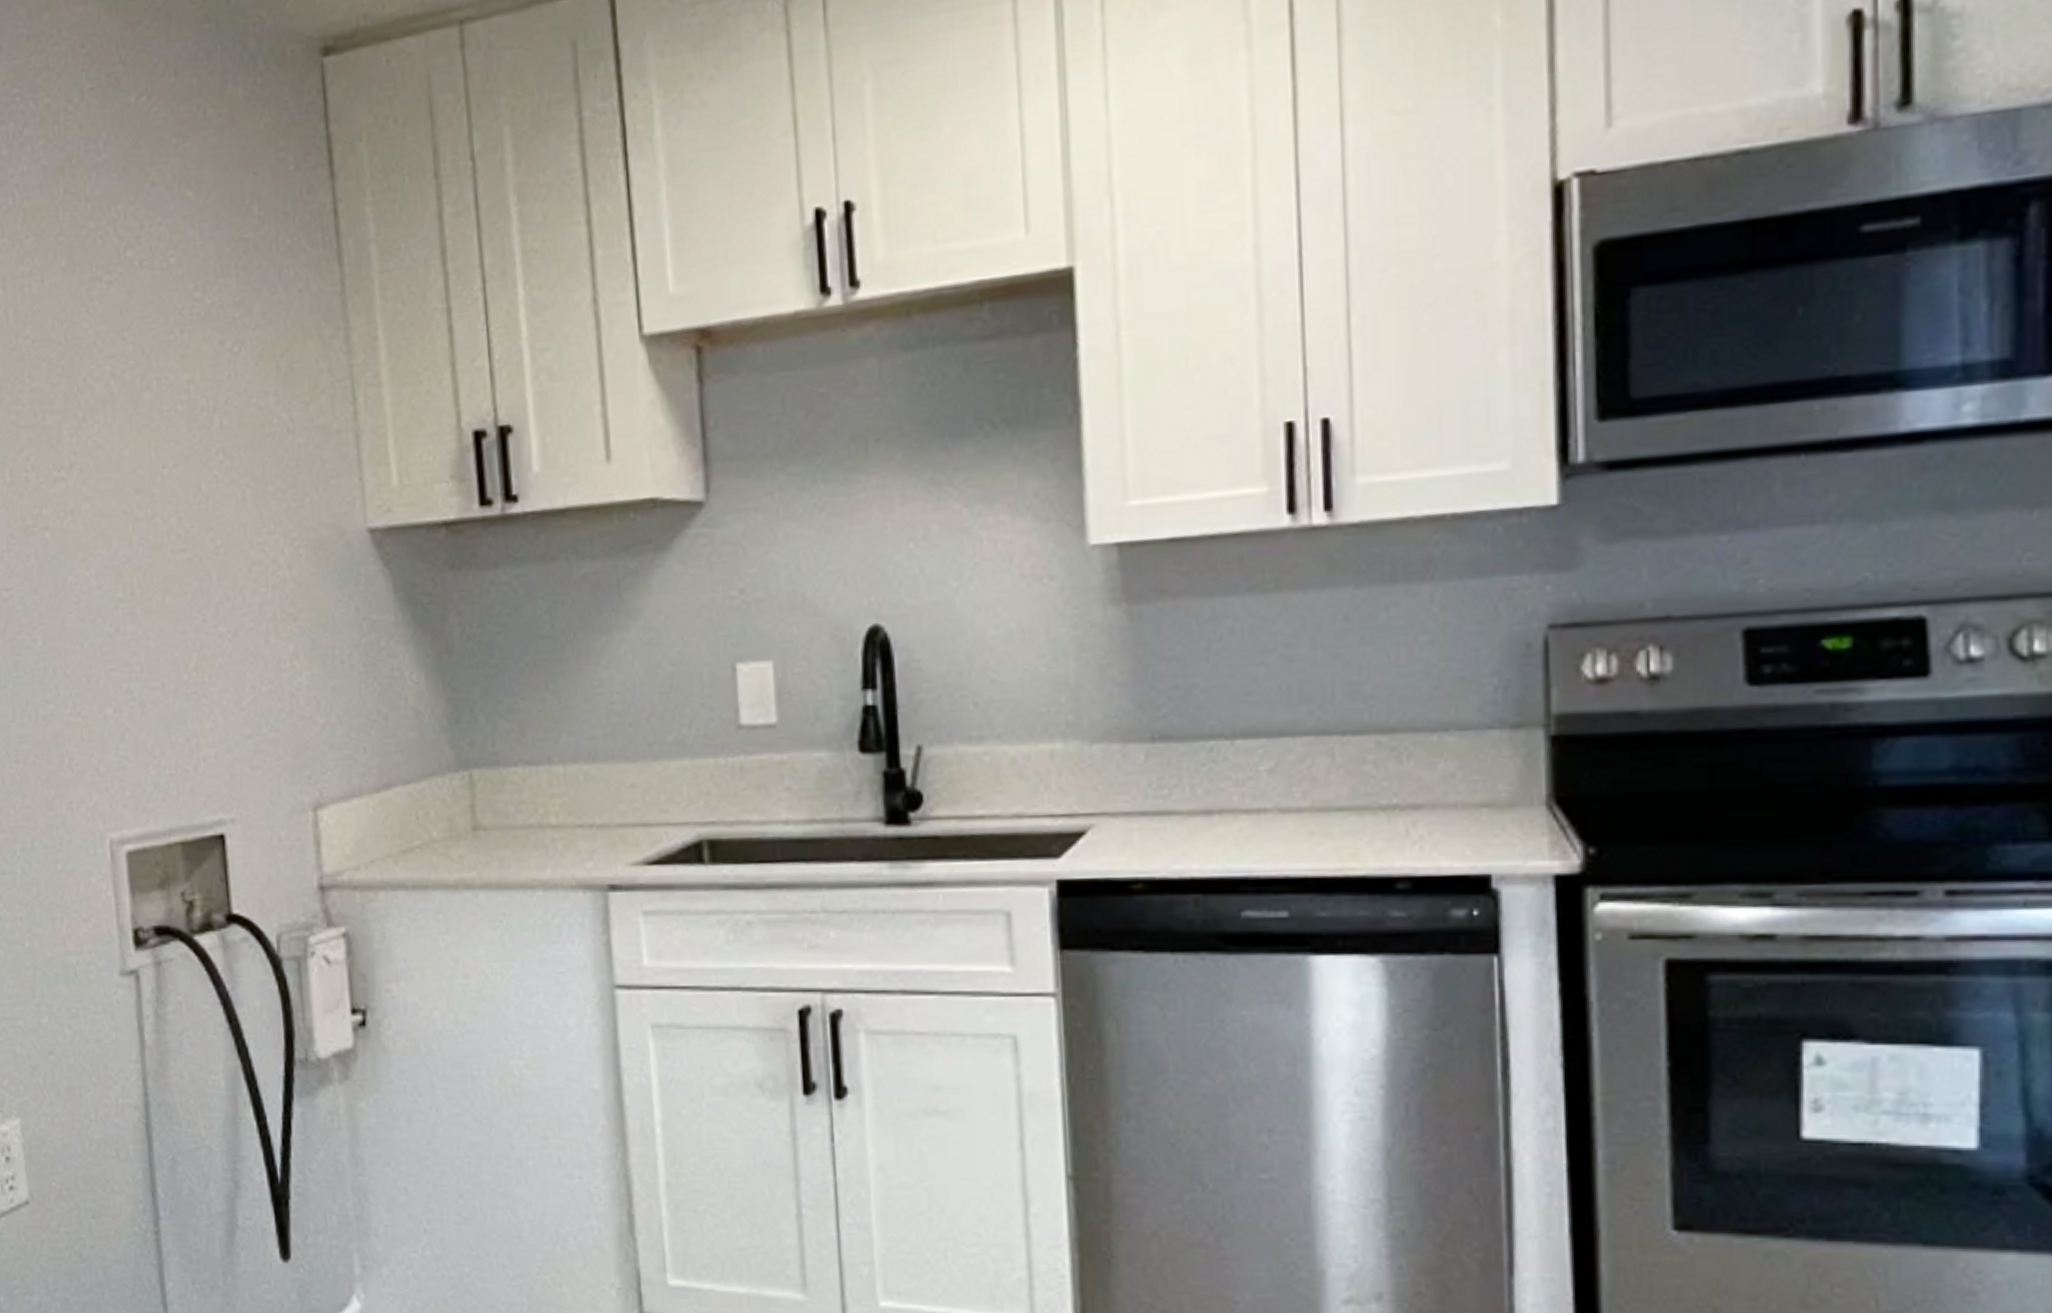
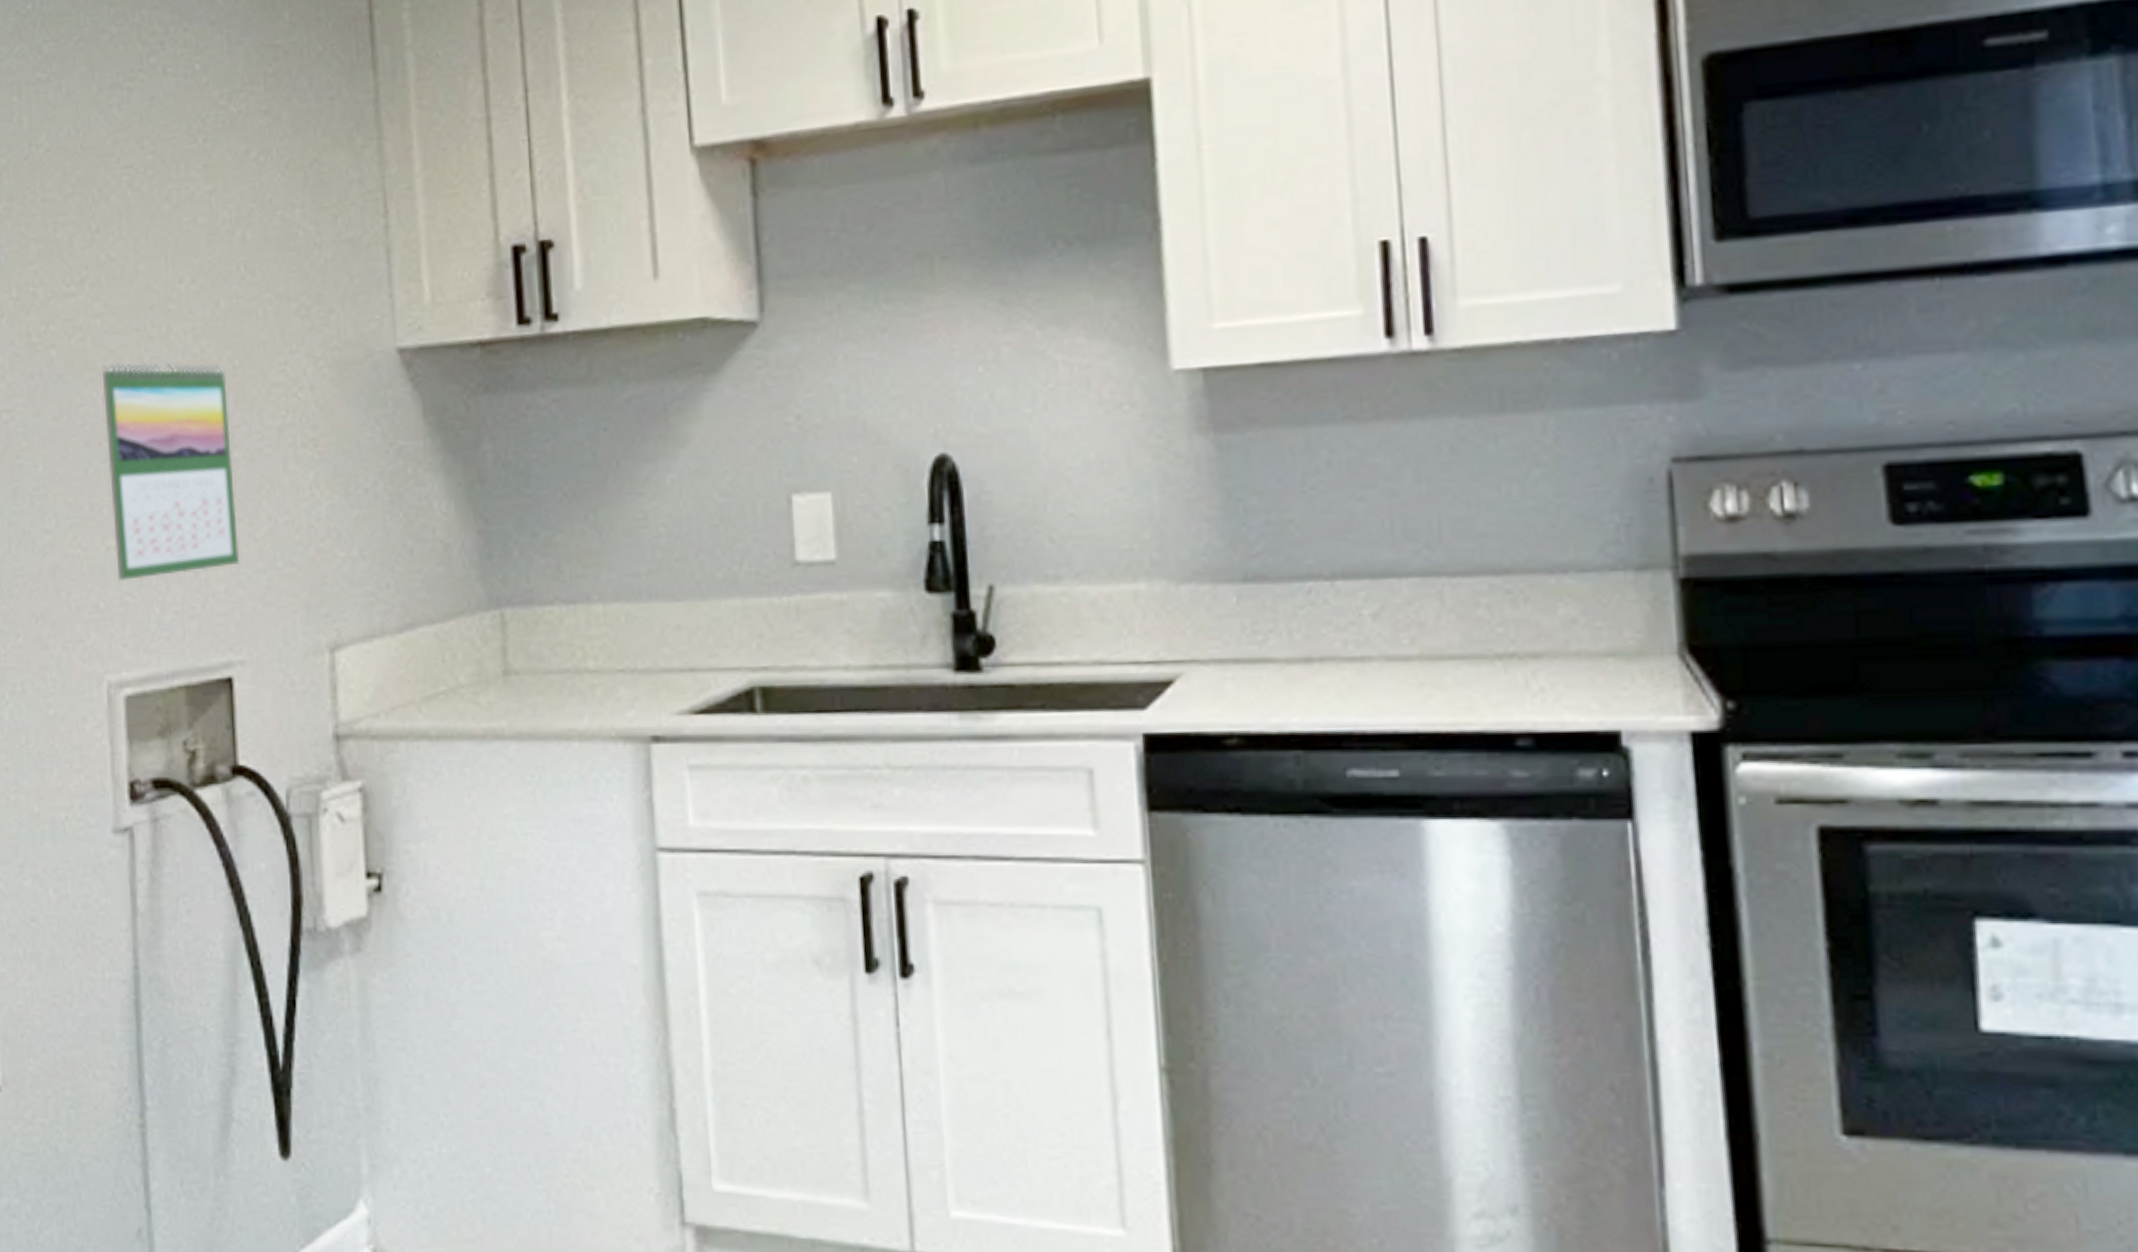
calendar: none [93,542,228,747] -> present [102,361,240,582]

